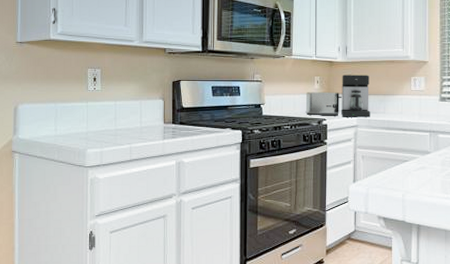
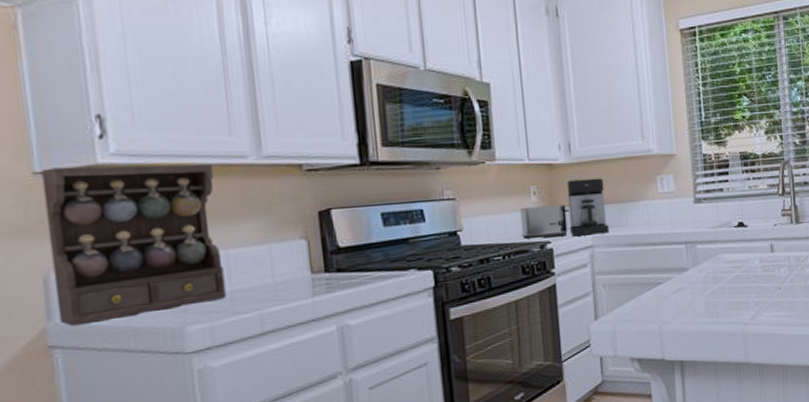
spice rack: none [19,40,113,140] -> present [40,163,226,326]

